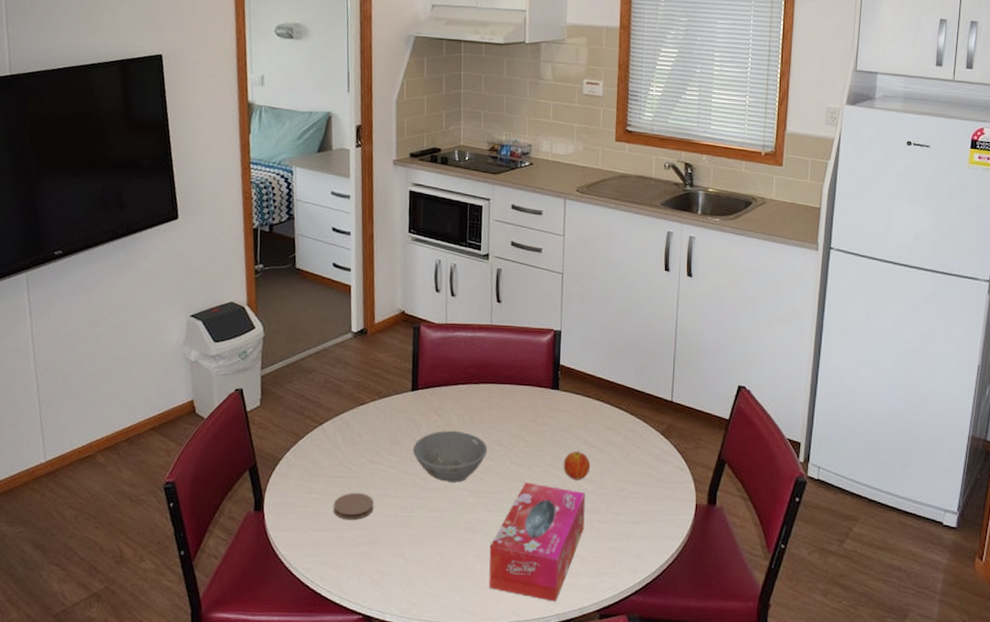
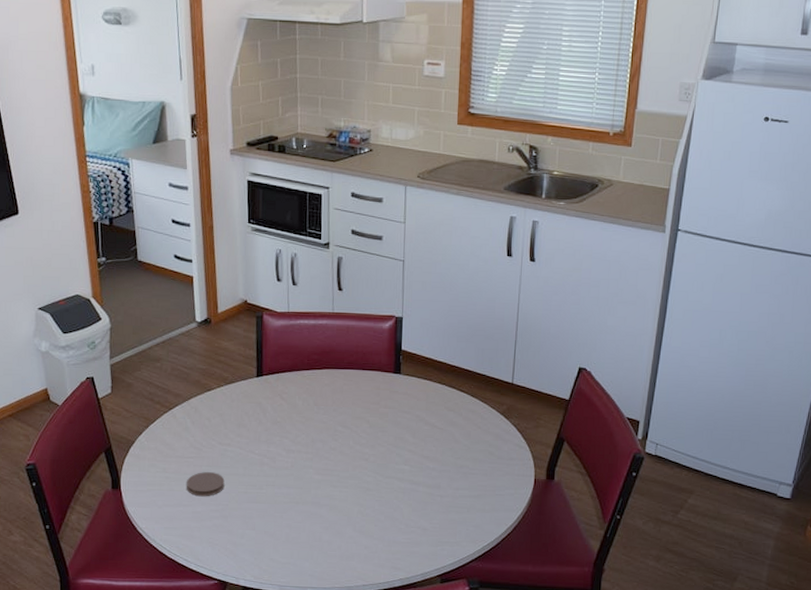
bowl: present [413,430,488,482] -> none [260,413,332,462]
tissue box: present [488,482,586,602] -> none [335,461,428,568]
fruit: present [563,450,591,480] -> none [405,431,432,458]

